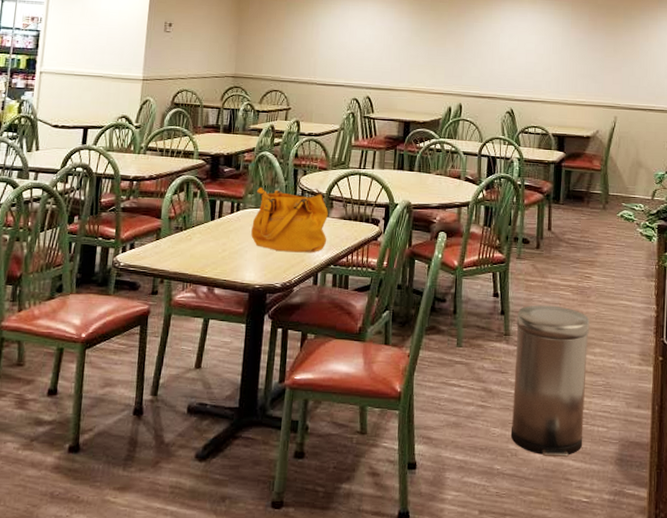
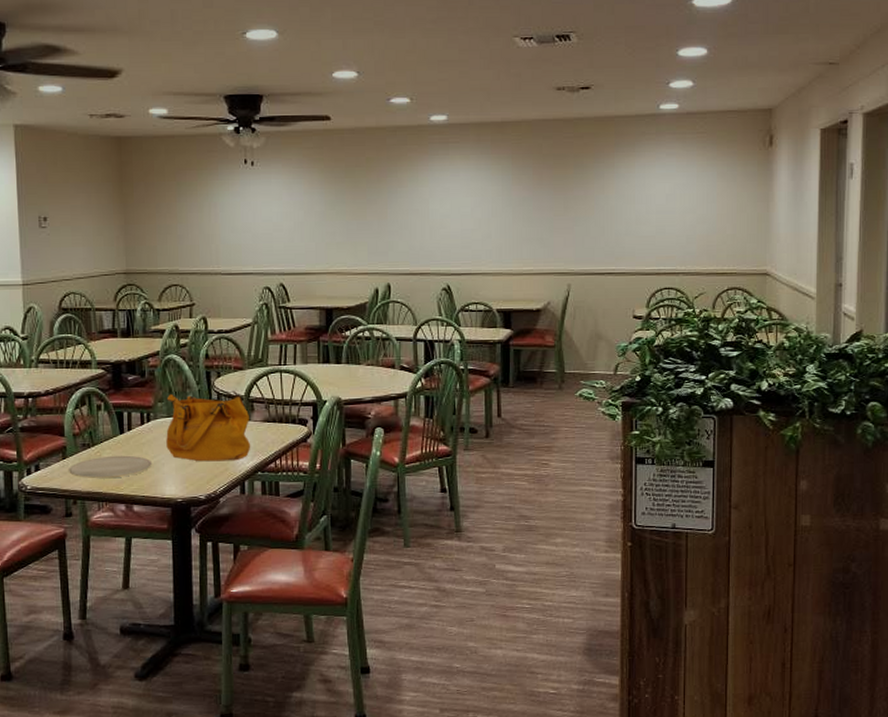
plate: none [160,240,237,262] -> present [69,455,153,479]
pedal bin: present [511,305,590,458] -> none [468,497,549,652]

